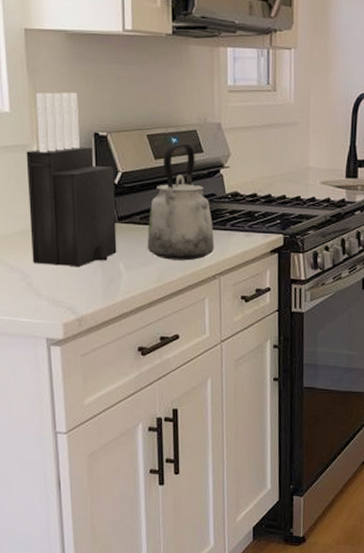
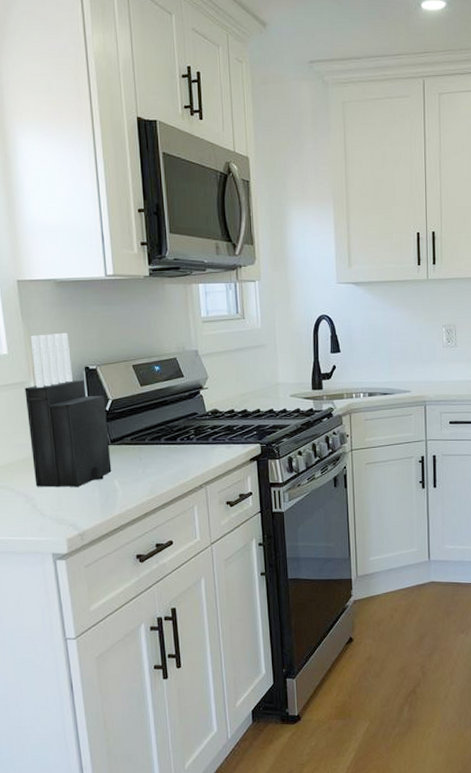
kettle: present [147,143,215,261] -> none [138,370,200,475]

